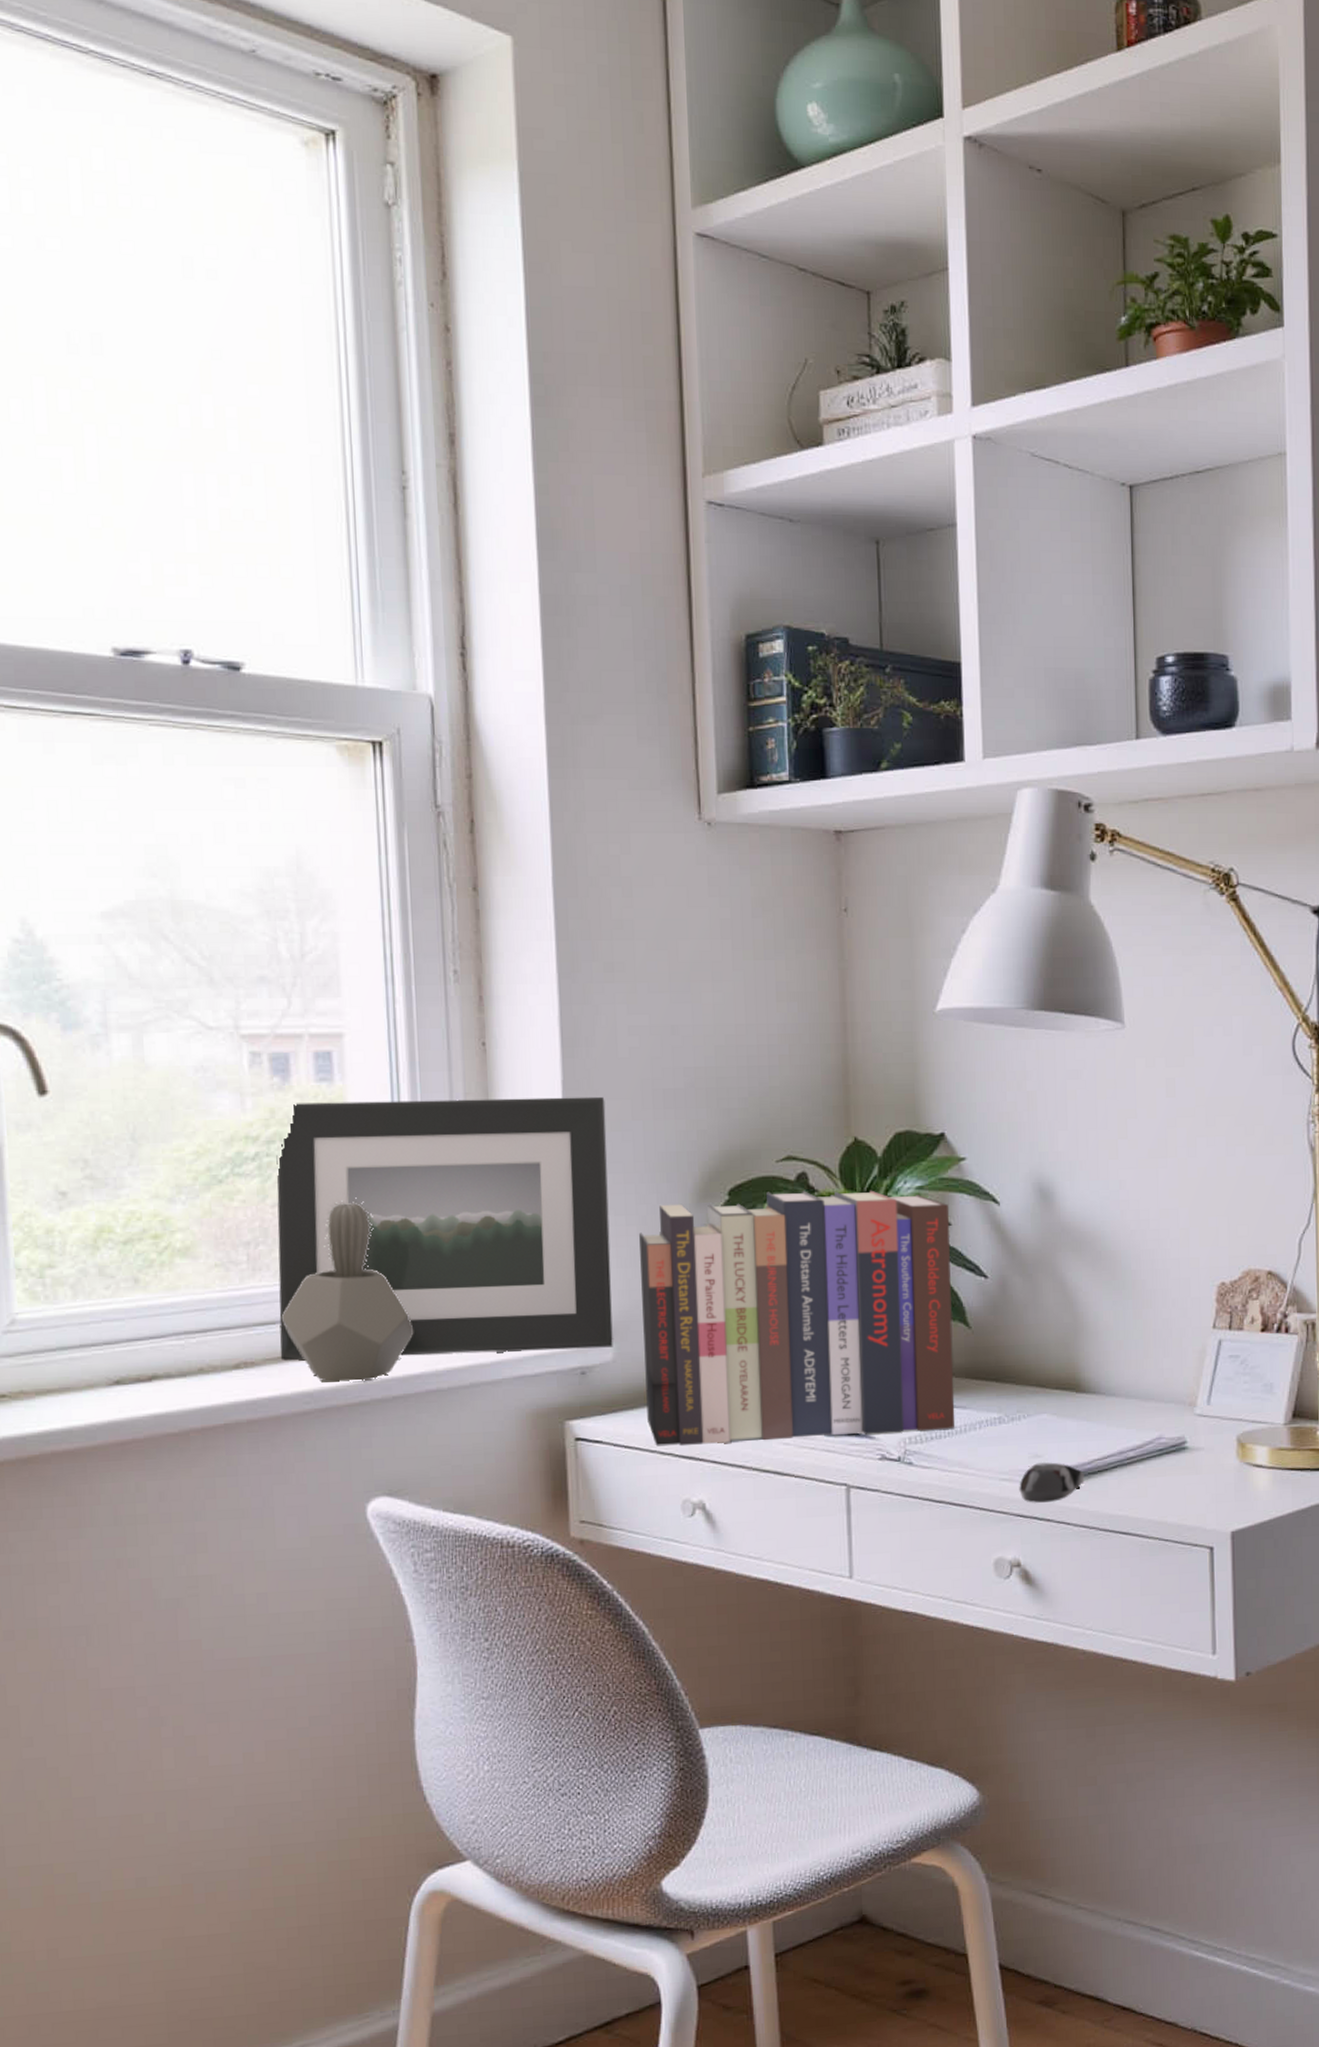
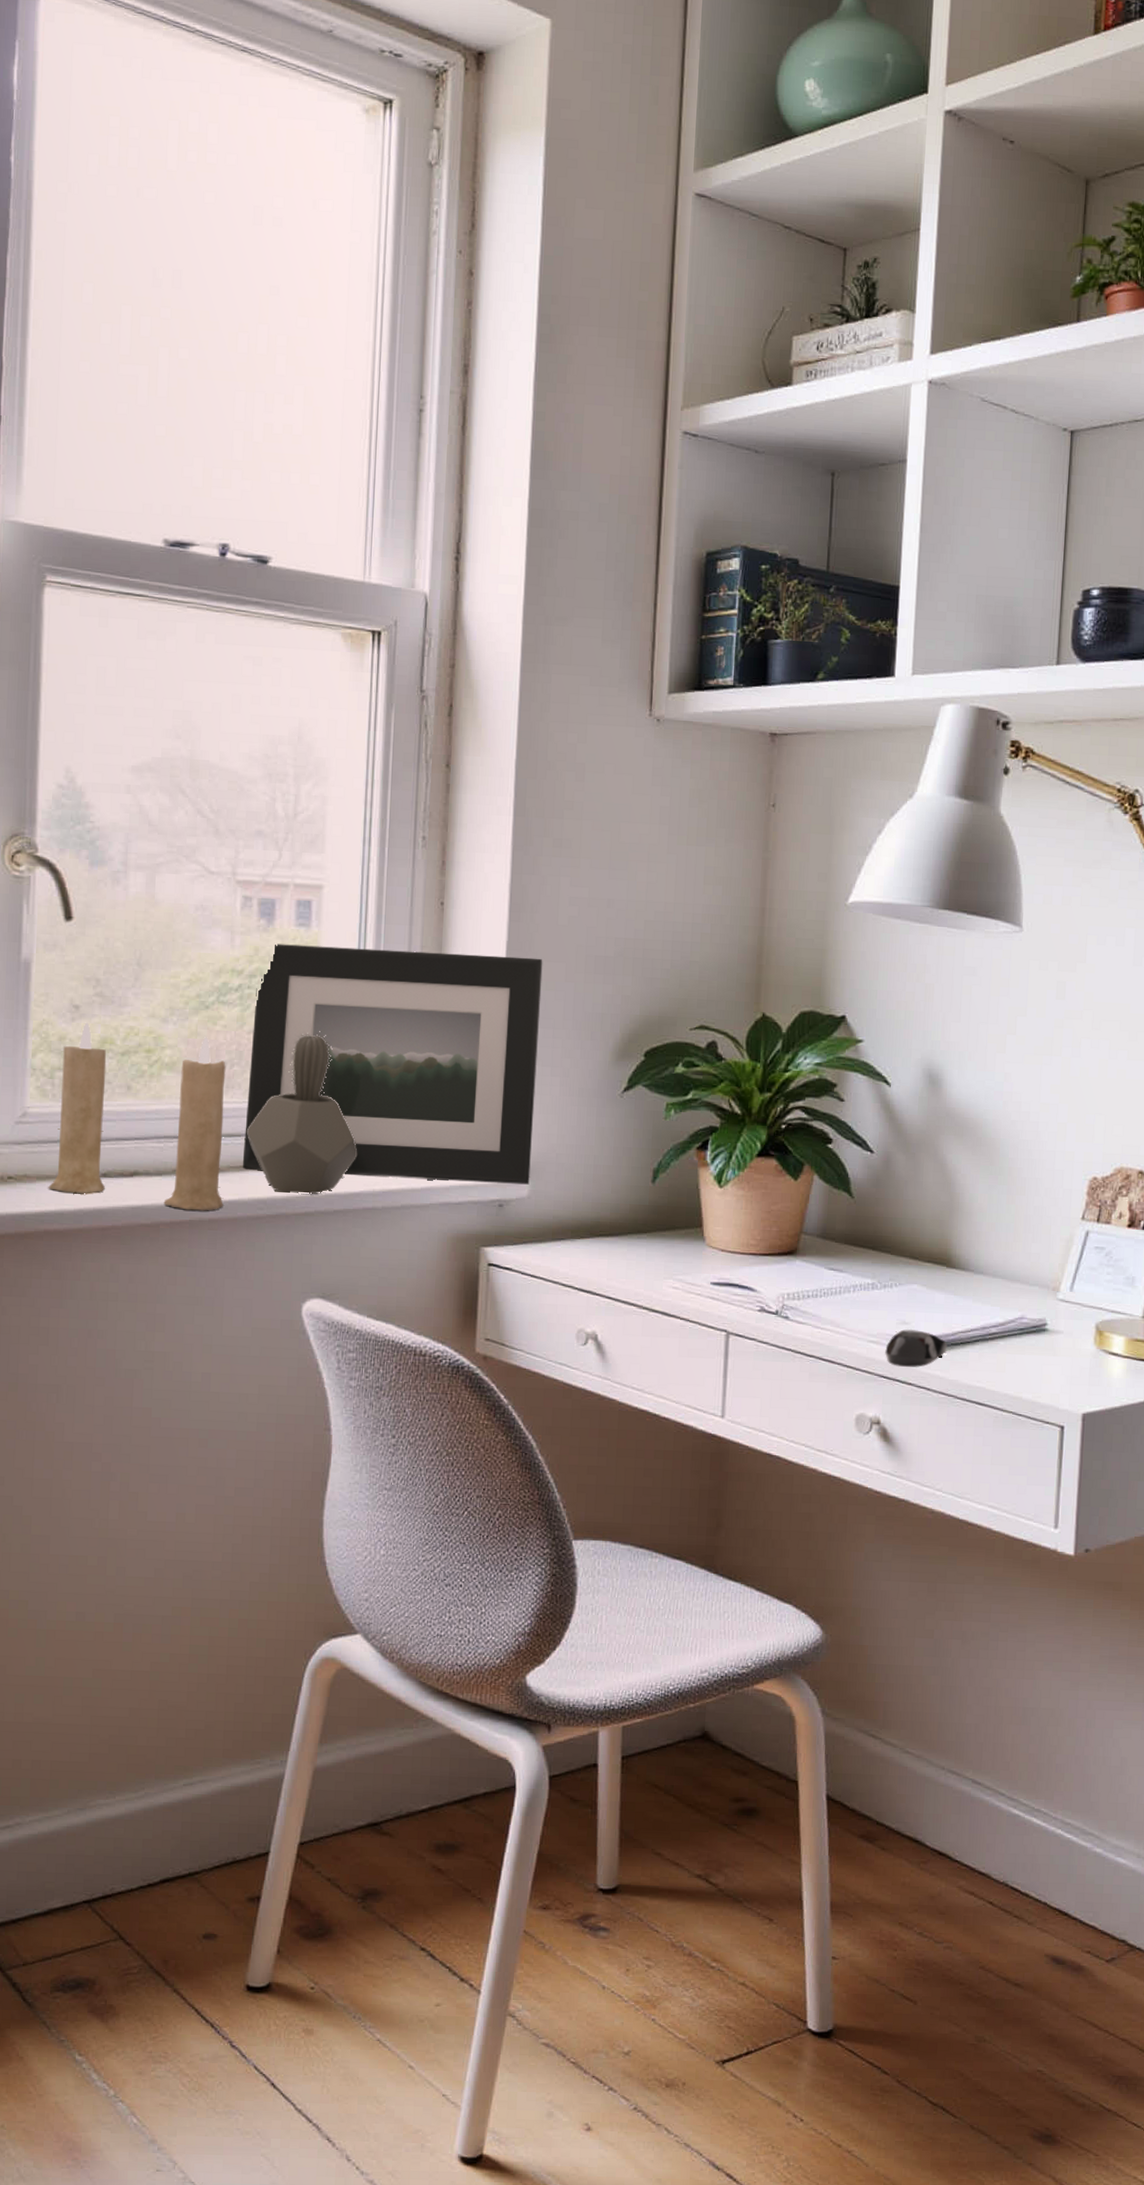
candle: none [50,1210,263,1413] -> present [48,1022,226,1211]
books: present [639,1190,955,1447] -> none [553,1056,844,1289]

